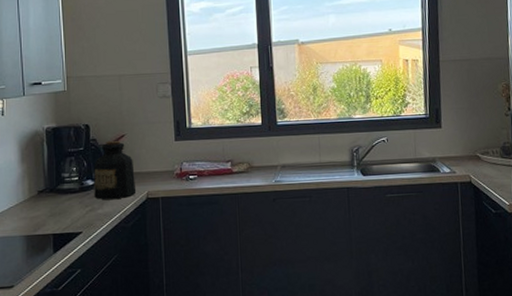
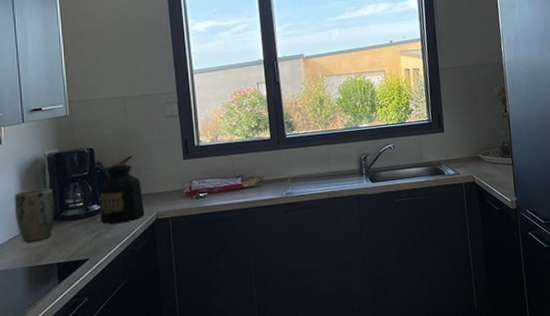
plant pot: none [14,161,52,212] -> present [14,188,55,243]

